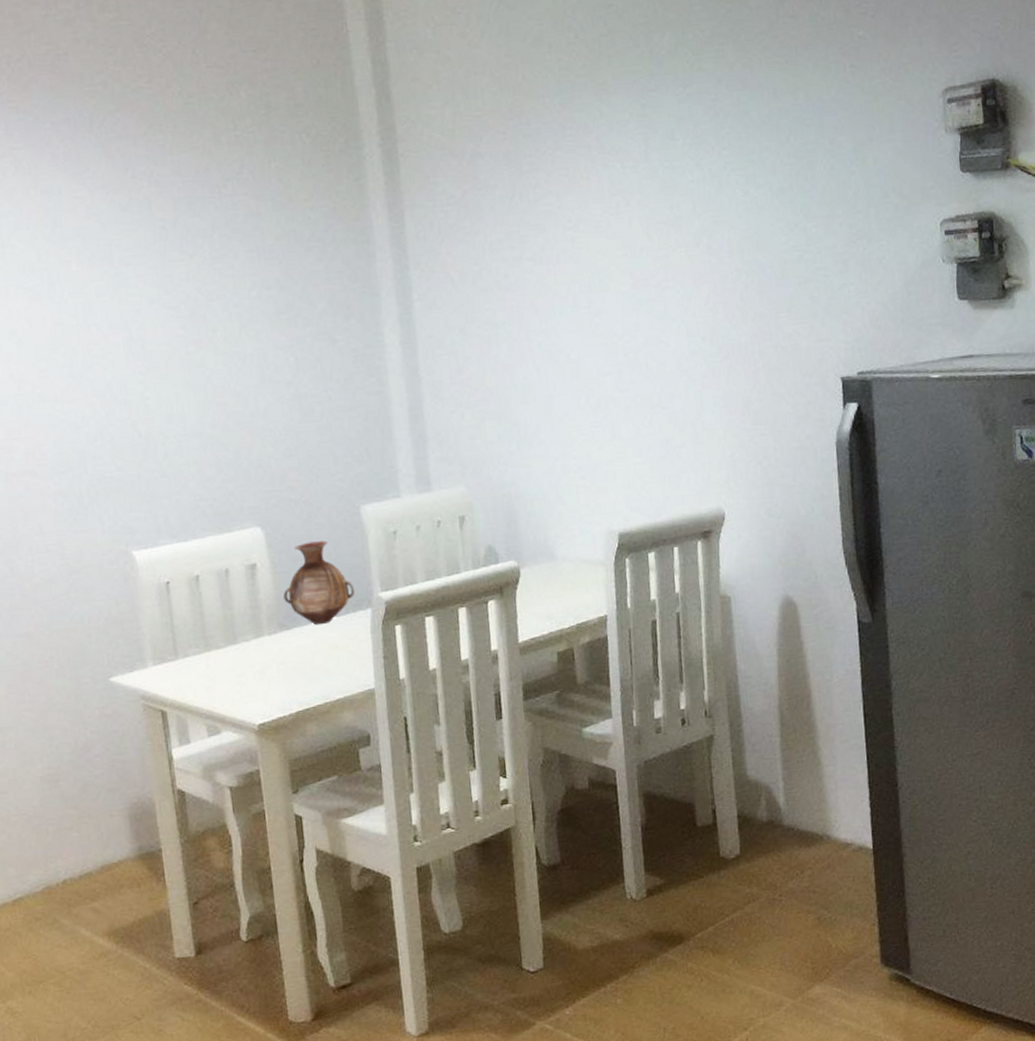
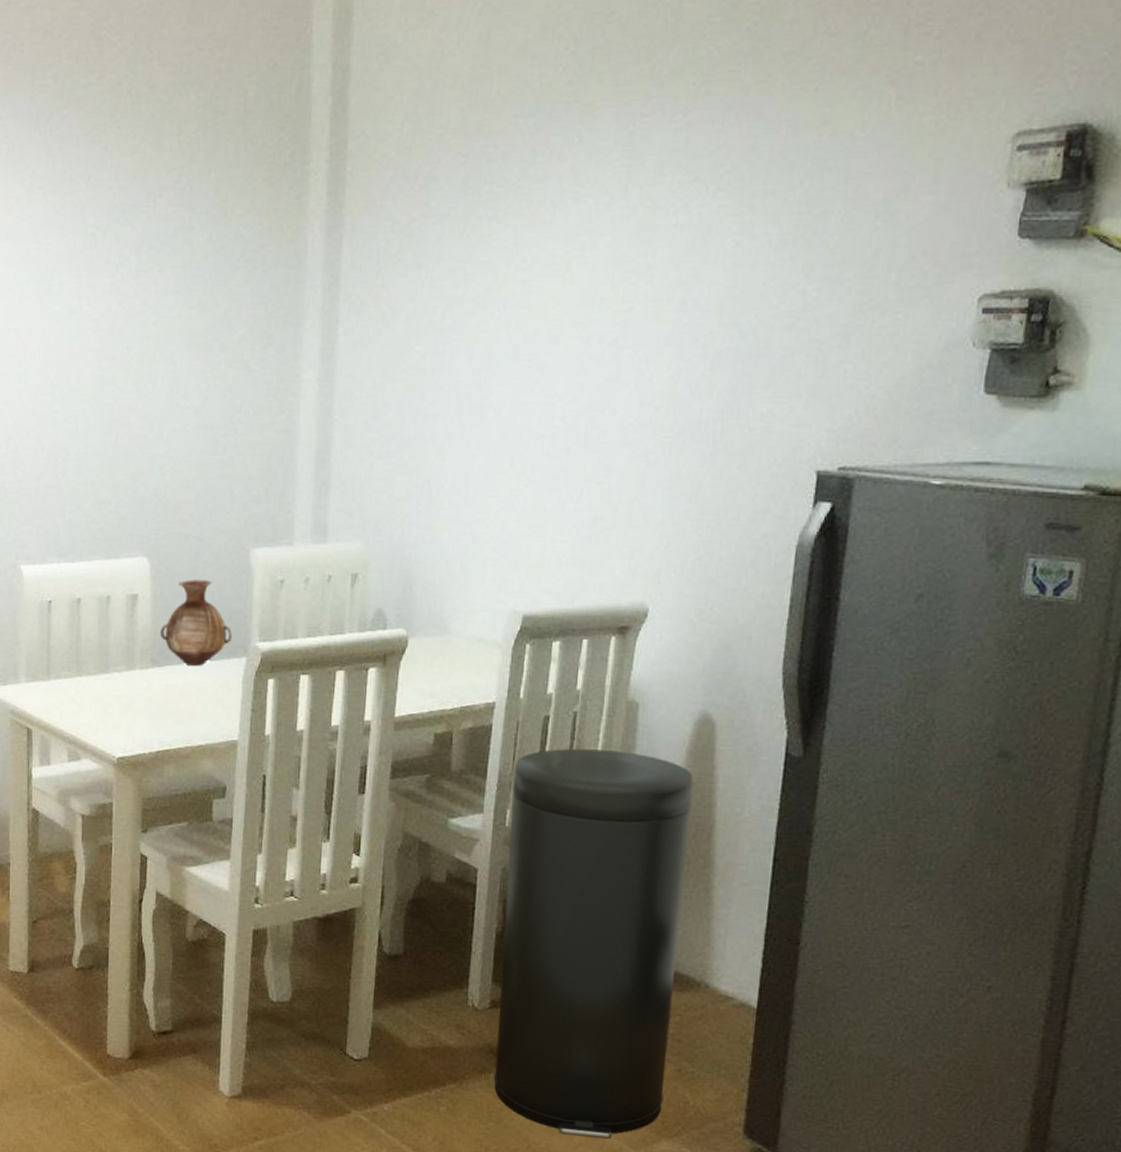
pedal bin: none [633,641,810,1001] -> present [493,748,694,1139]

